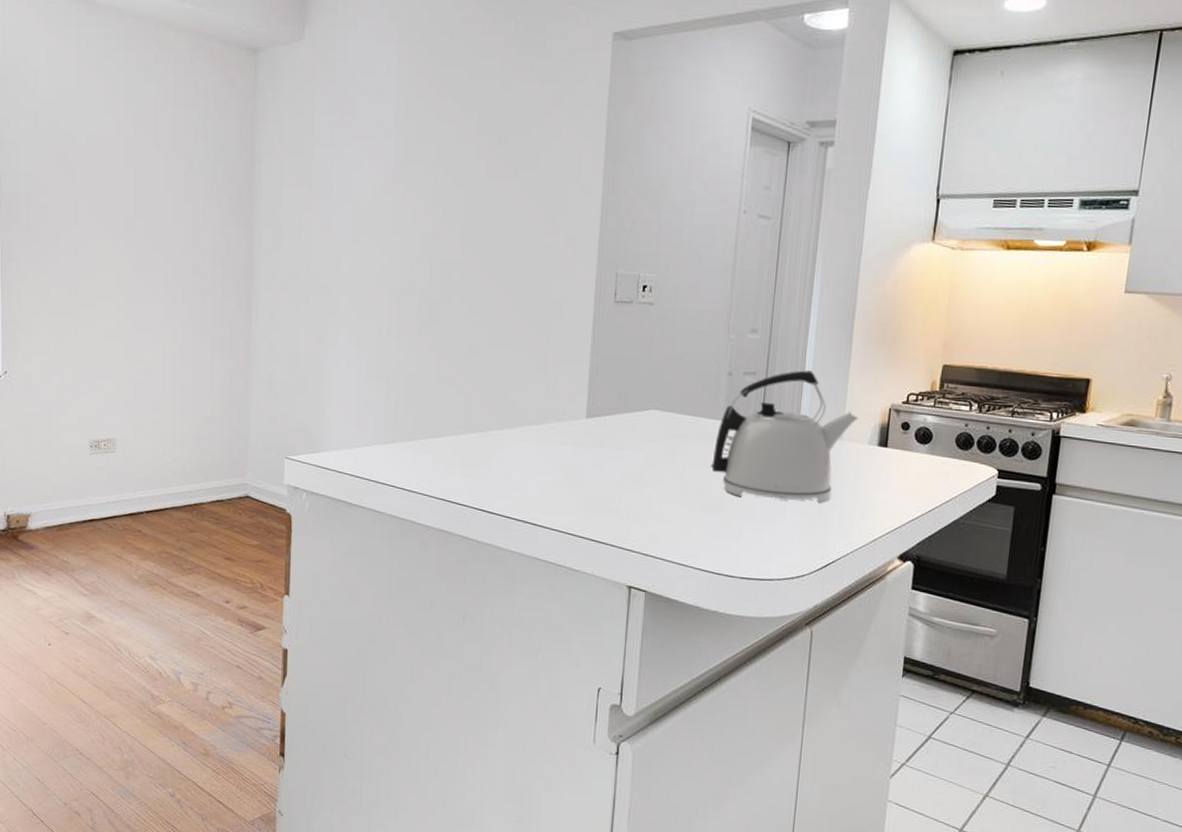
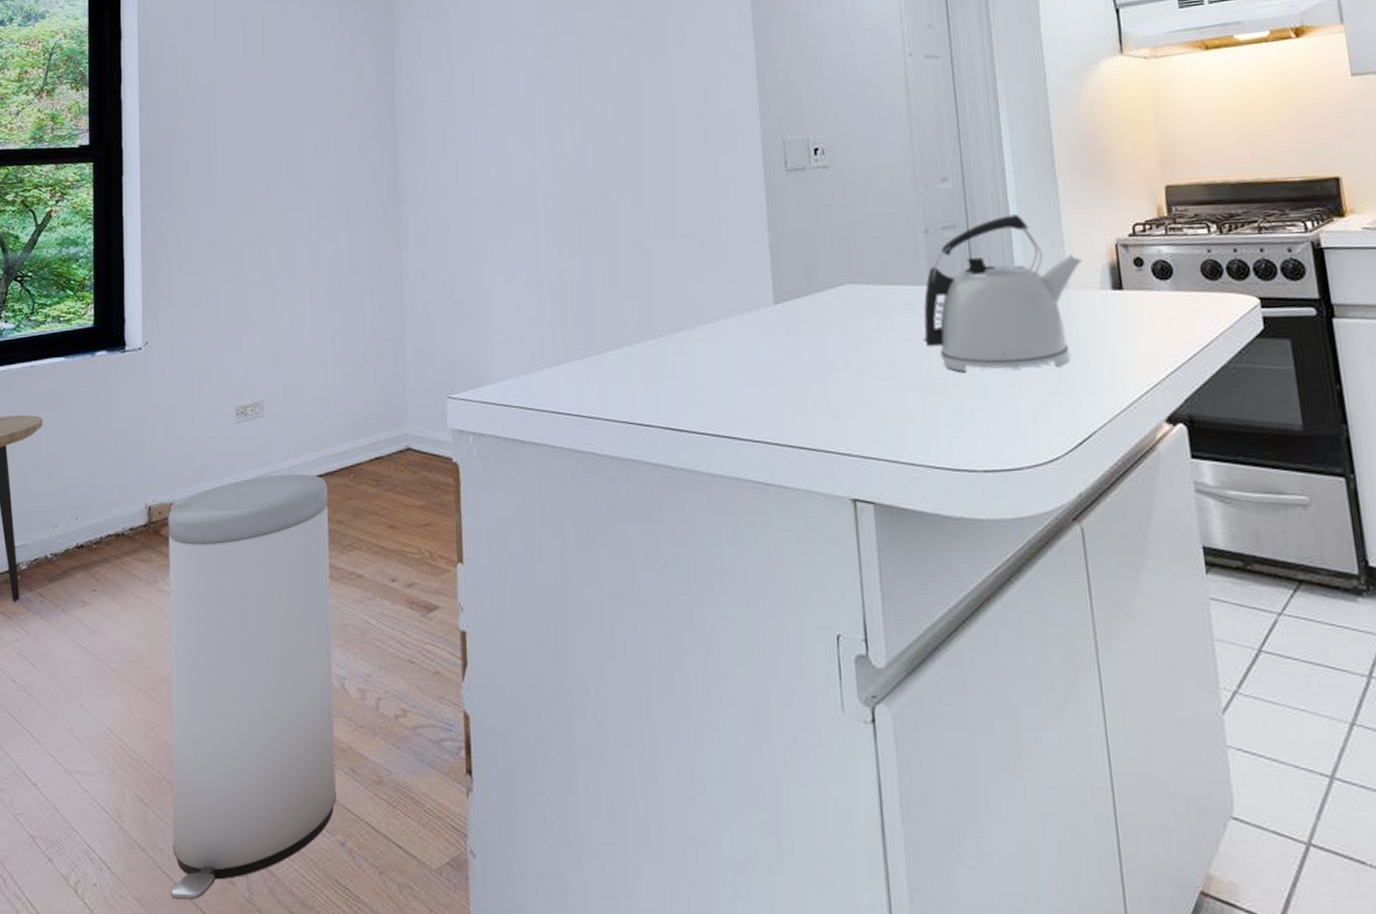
pedal bin: none [25,502,172,823] -> present [168,473,336,901]

